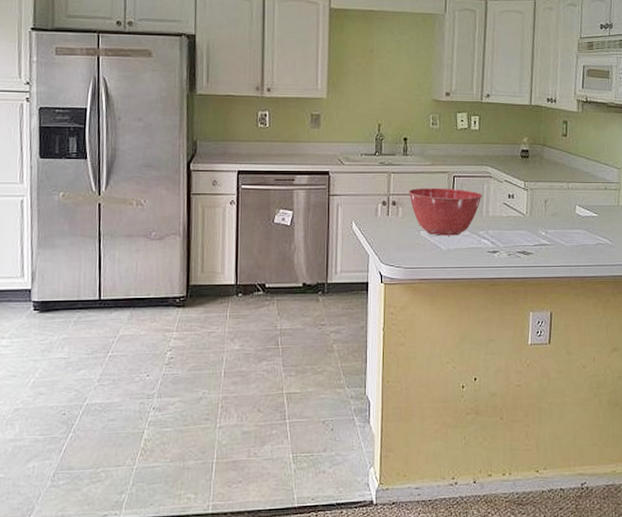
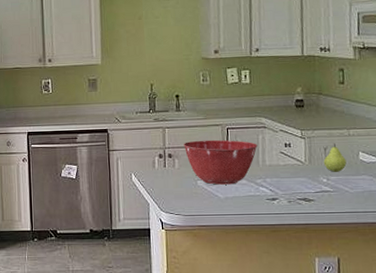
fruit: none [543,196,564,225] -> present [323,143,347,172]

